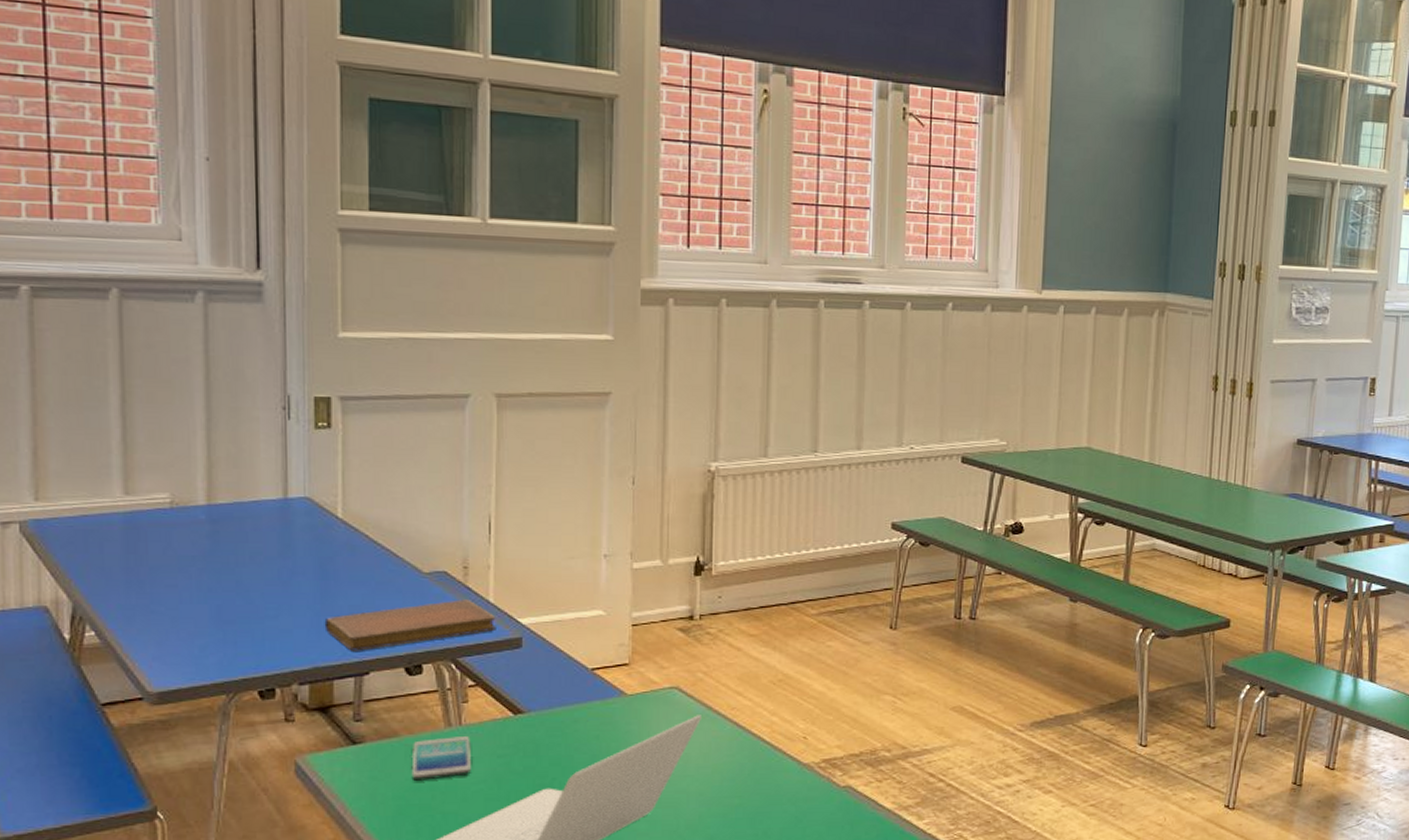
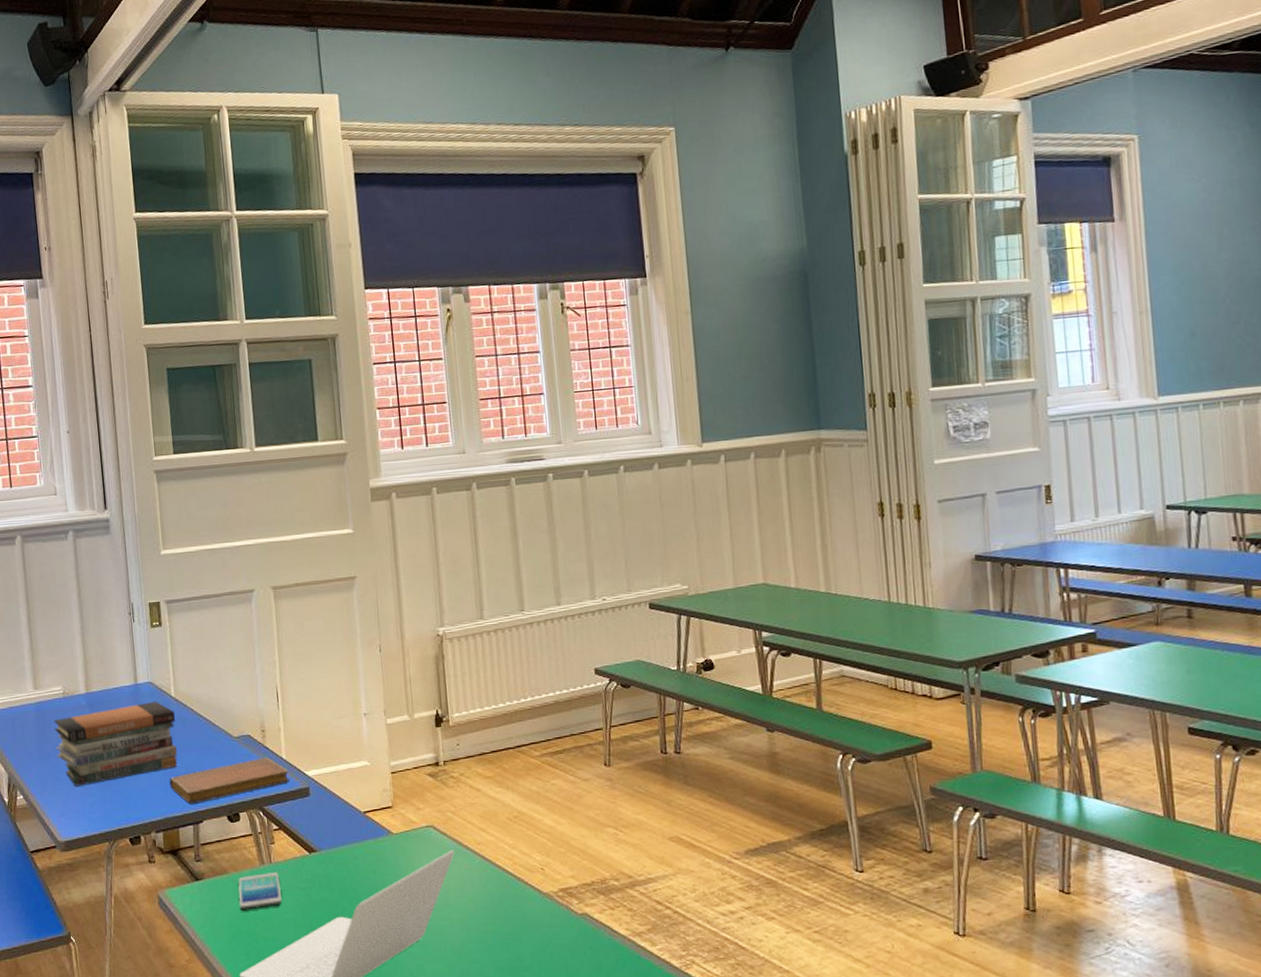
book stack: none [152,521,340,623] -> present [54,701,178,786]

